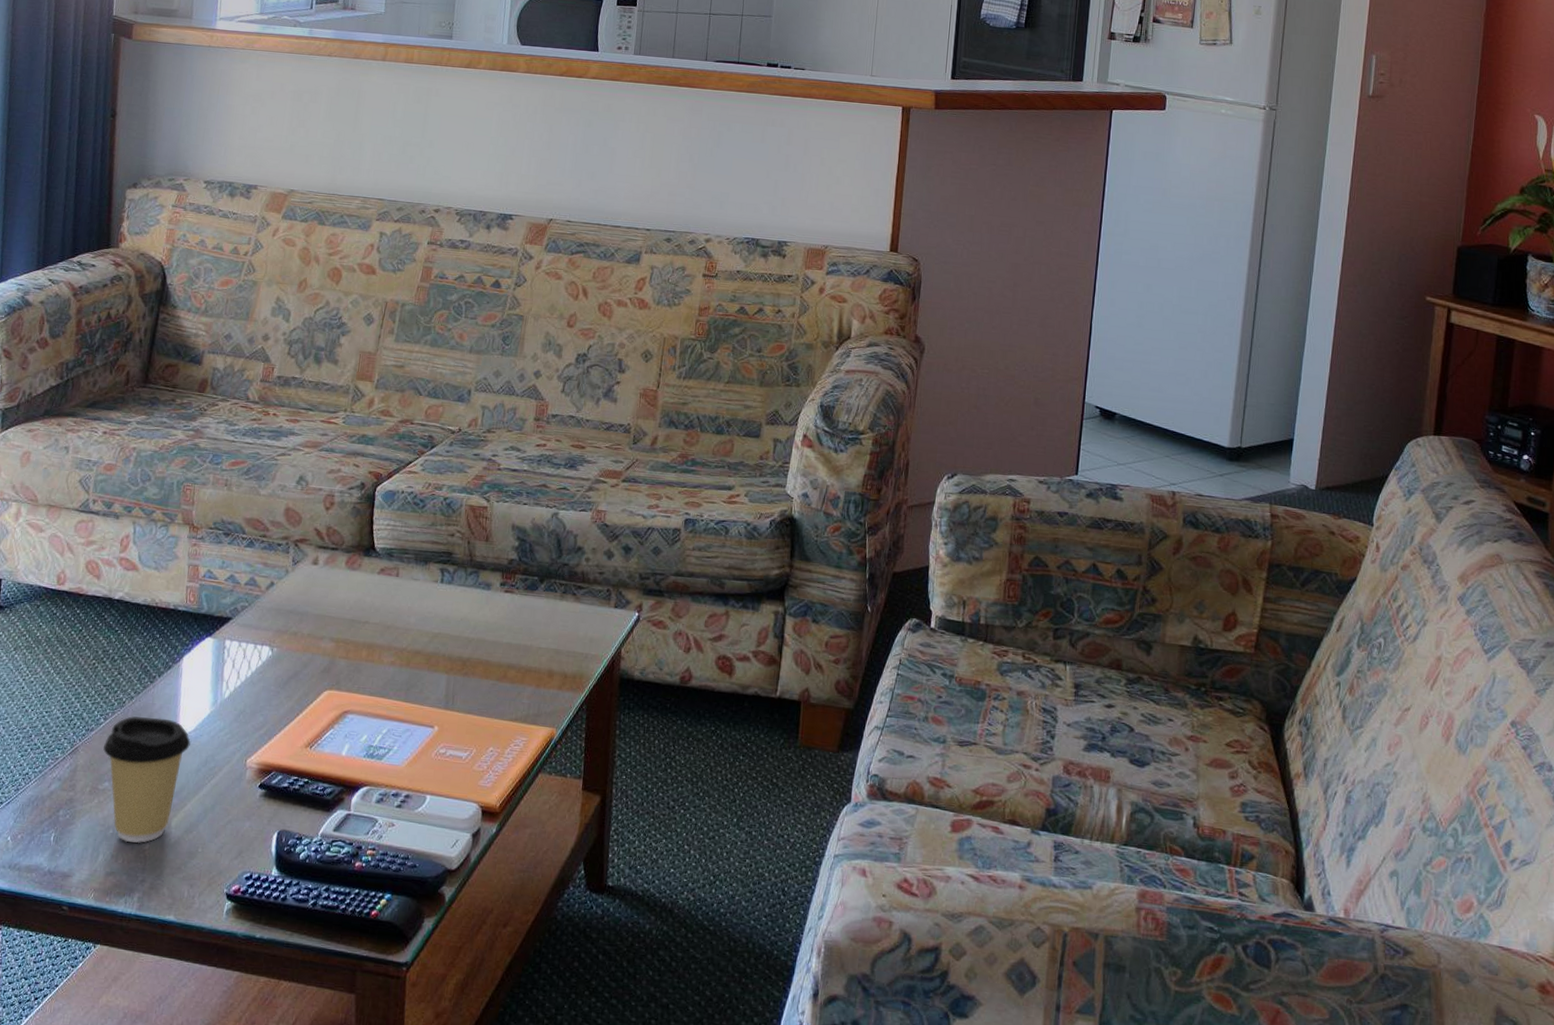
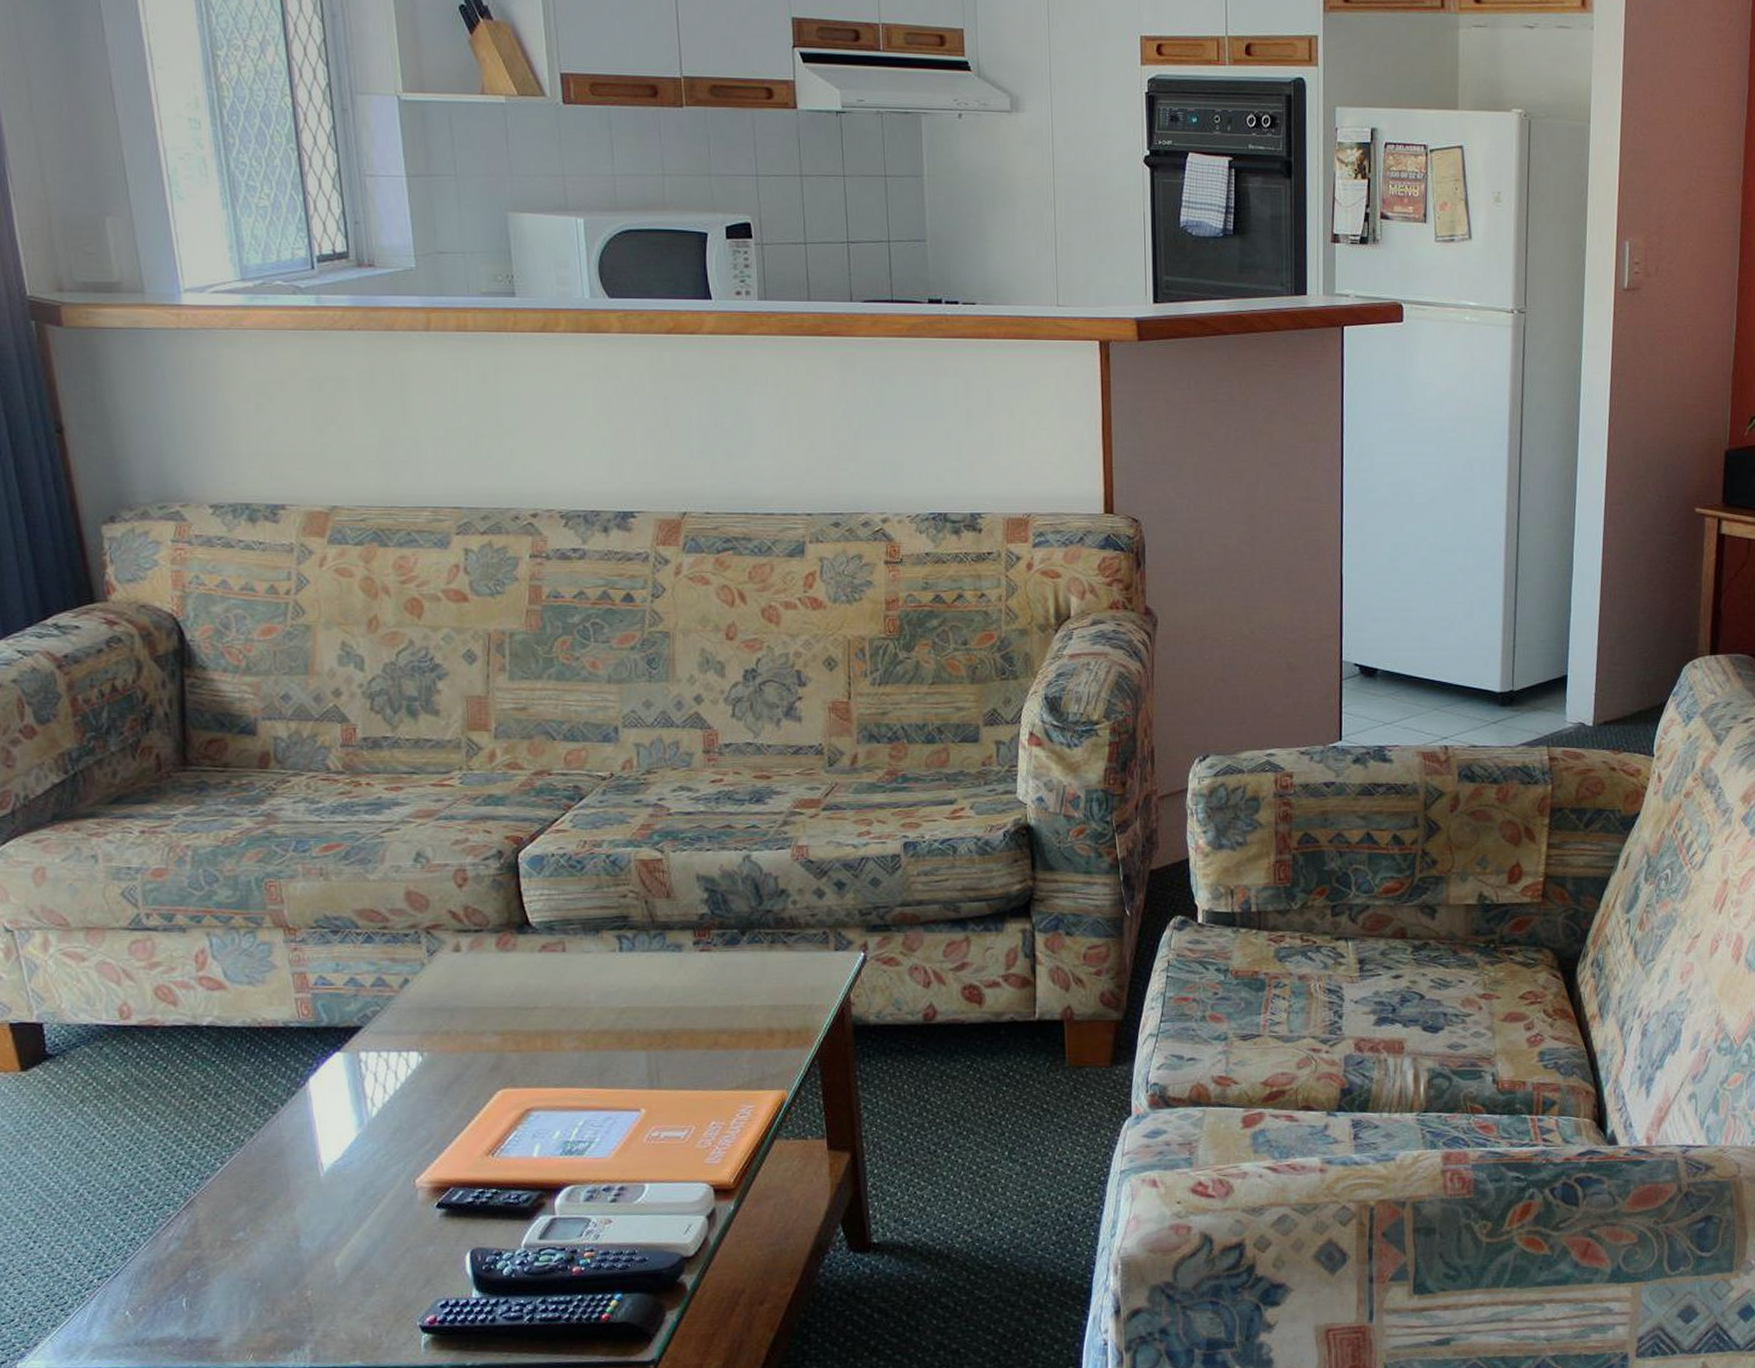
coffee cup: present [103,716,191,843] -> none [227,1150,340,1293]

